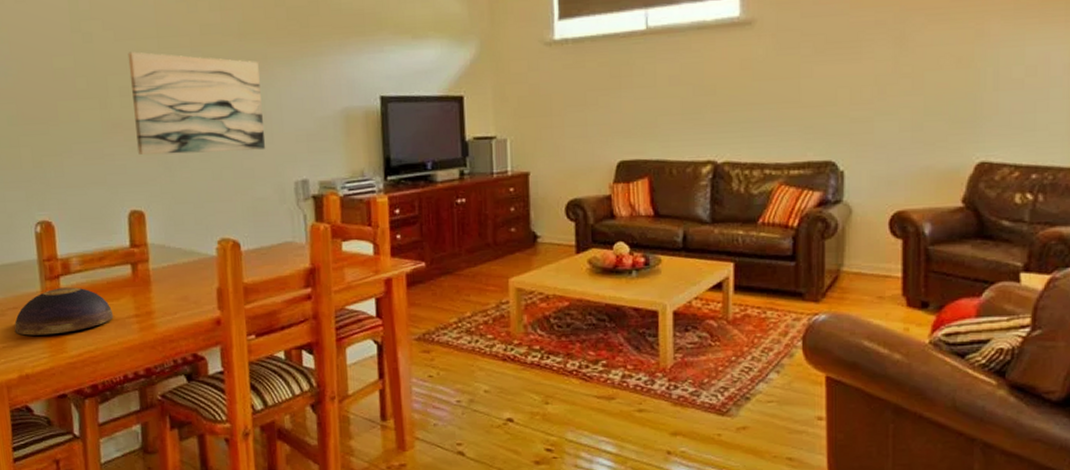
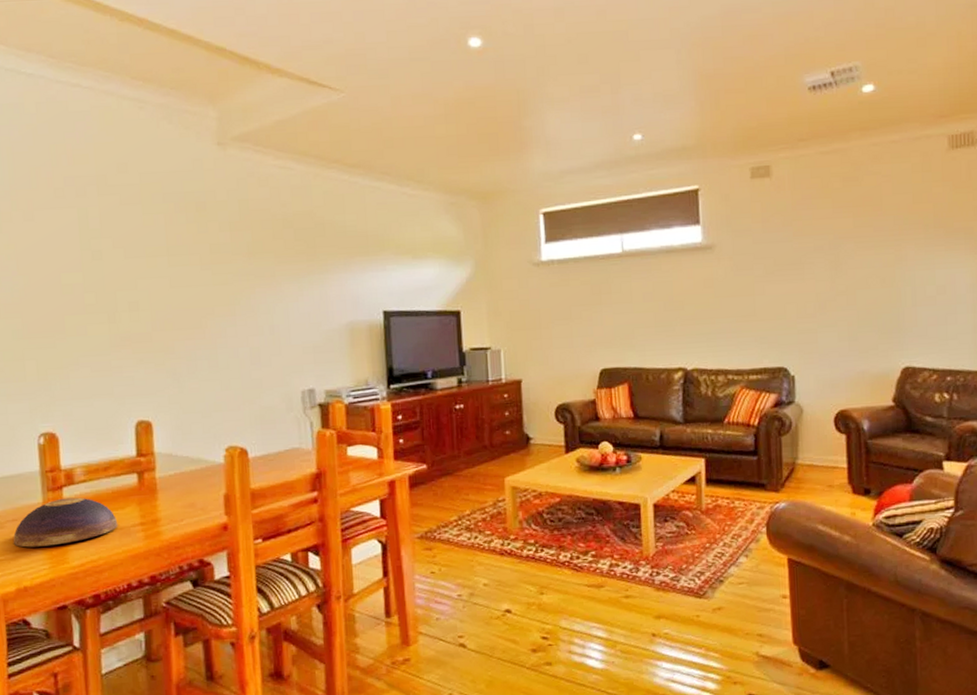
wall art: present [127,51,266,155] -> none [137,268,274,367]

